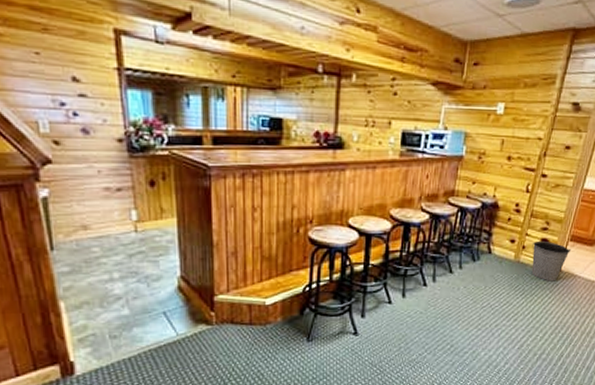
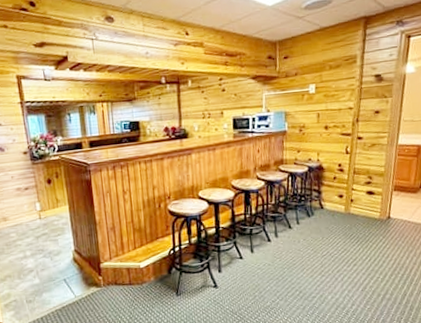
bucket: present [531,240,572,282] -> none [359,193,397,228]

